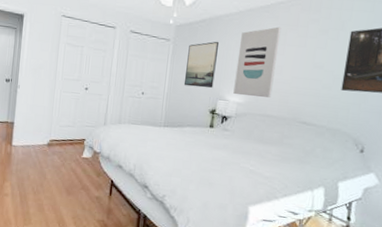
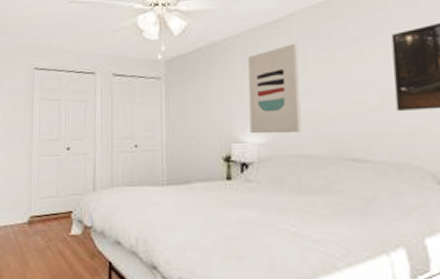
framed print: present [183,41,220,89] -> none [184,71,223,131]

